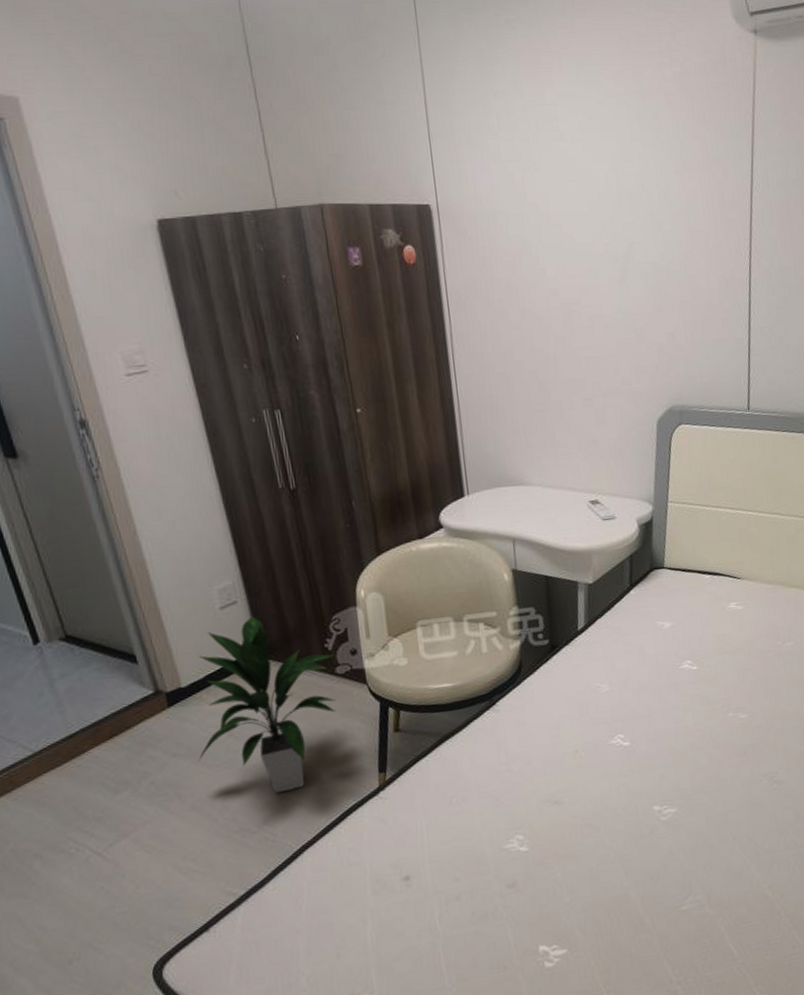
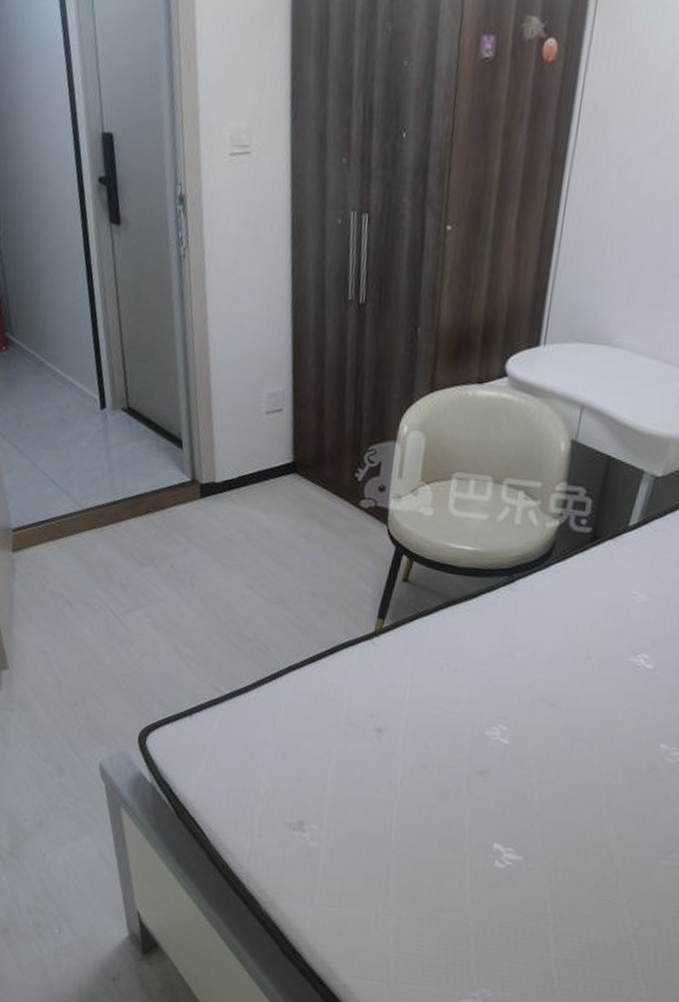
indoor plant: present [198,616,337,794] -> none [216,427,362,611]

